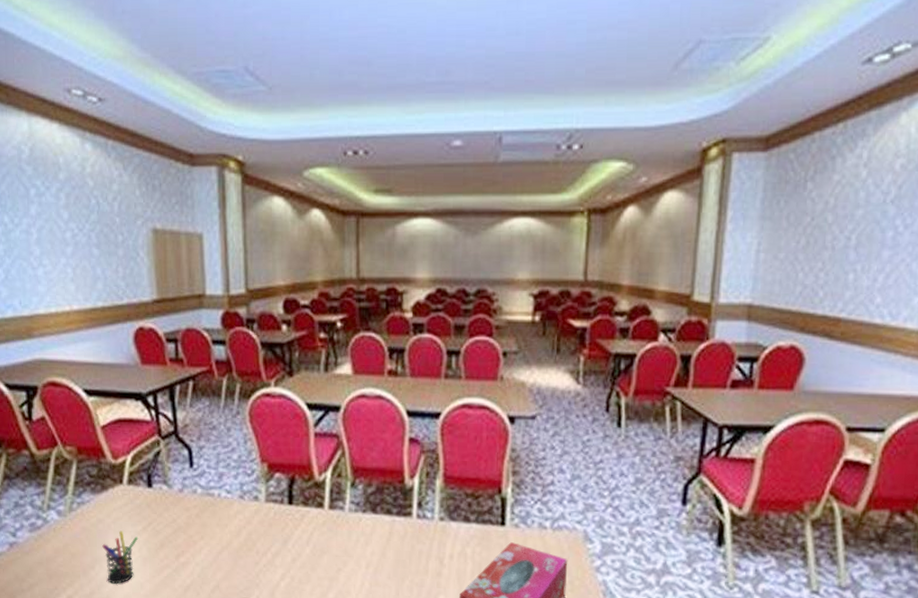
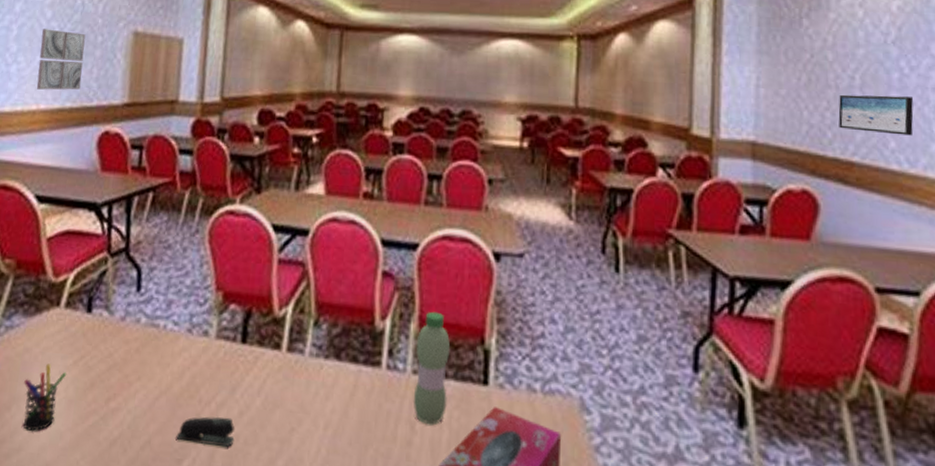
wall art: none [62,231,109,291] -> present [36,29,86,90]
stapler: none [240,563,290,587] -> present [176,416,235,448]
water bottle: none [441,469,471,560] -> present [413,311,450,425]
wall art: none [831,254,903,291] -> present [838,94,914,136]

